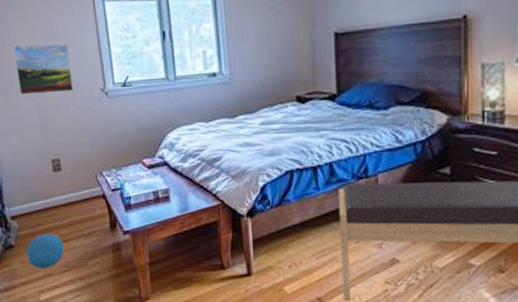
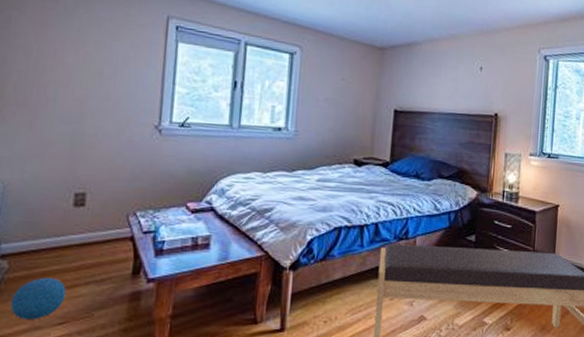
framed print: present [12,44,73,95] -> none [52,65,126,124]

